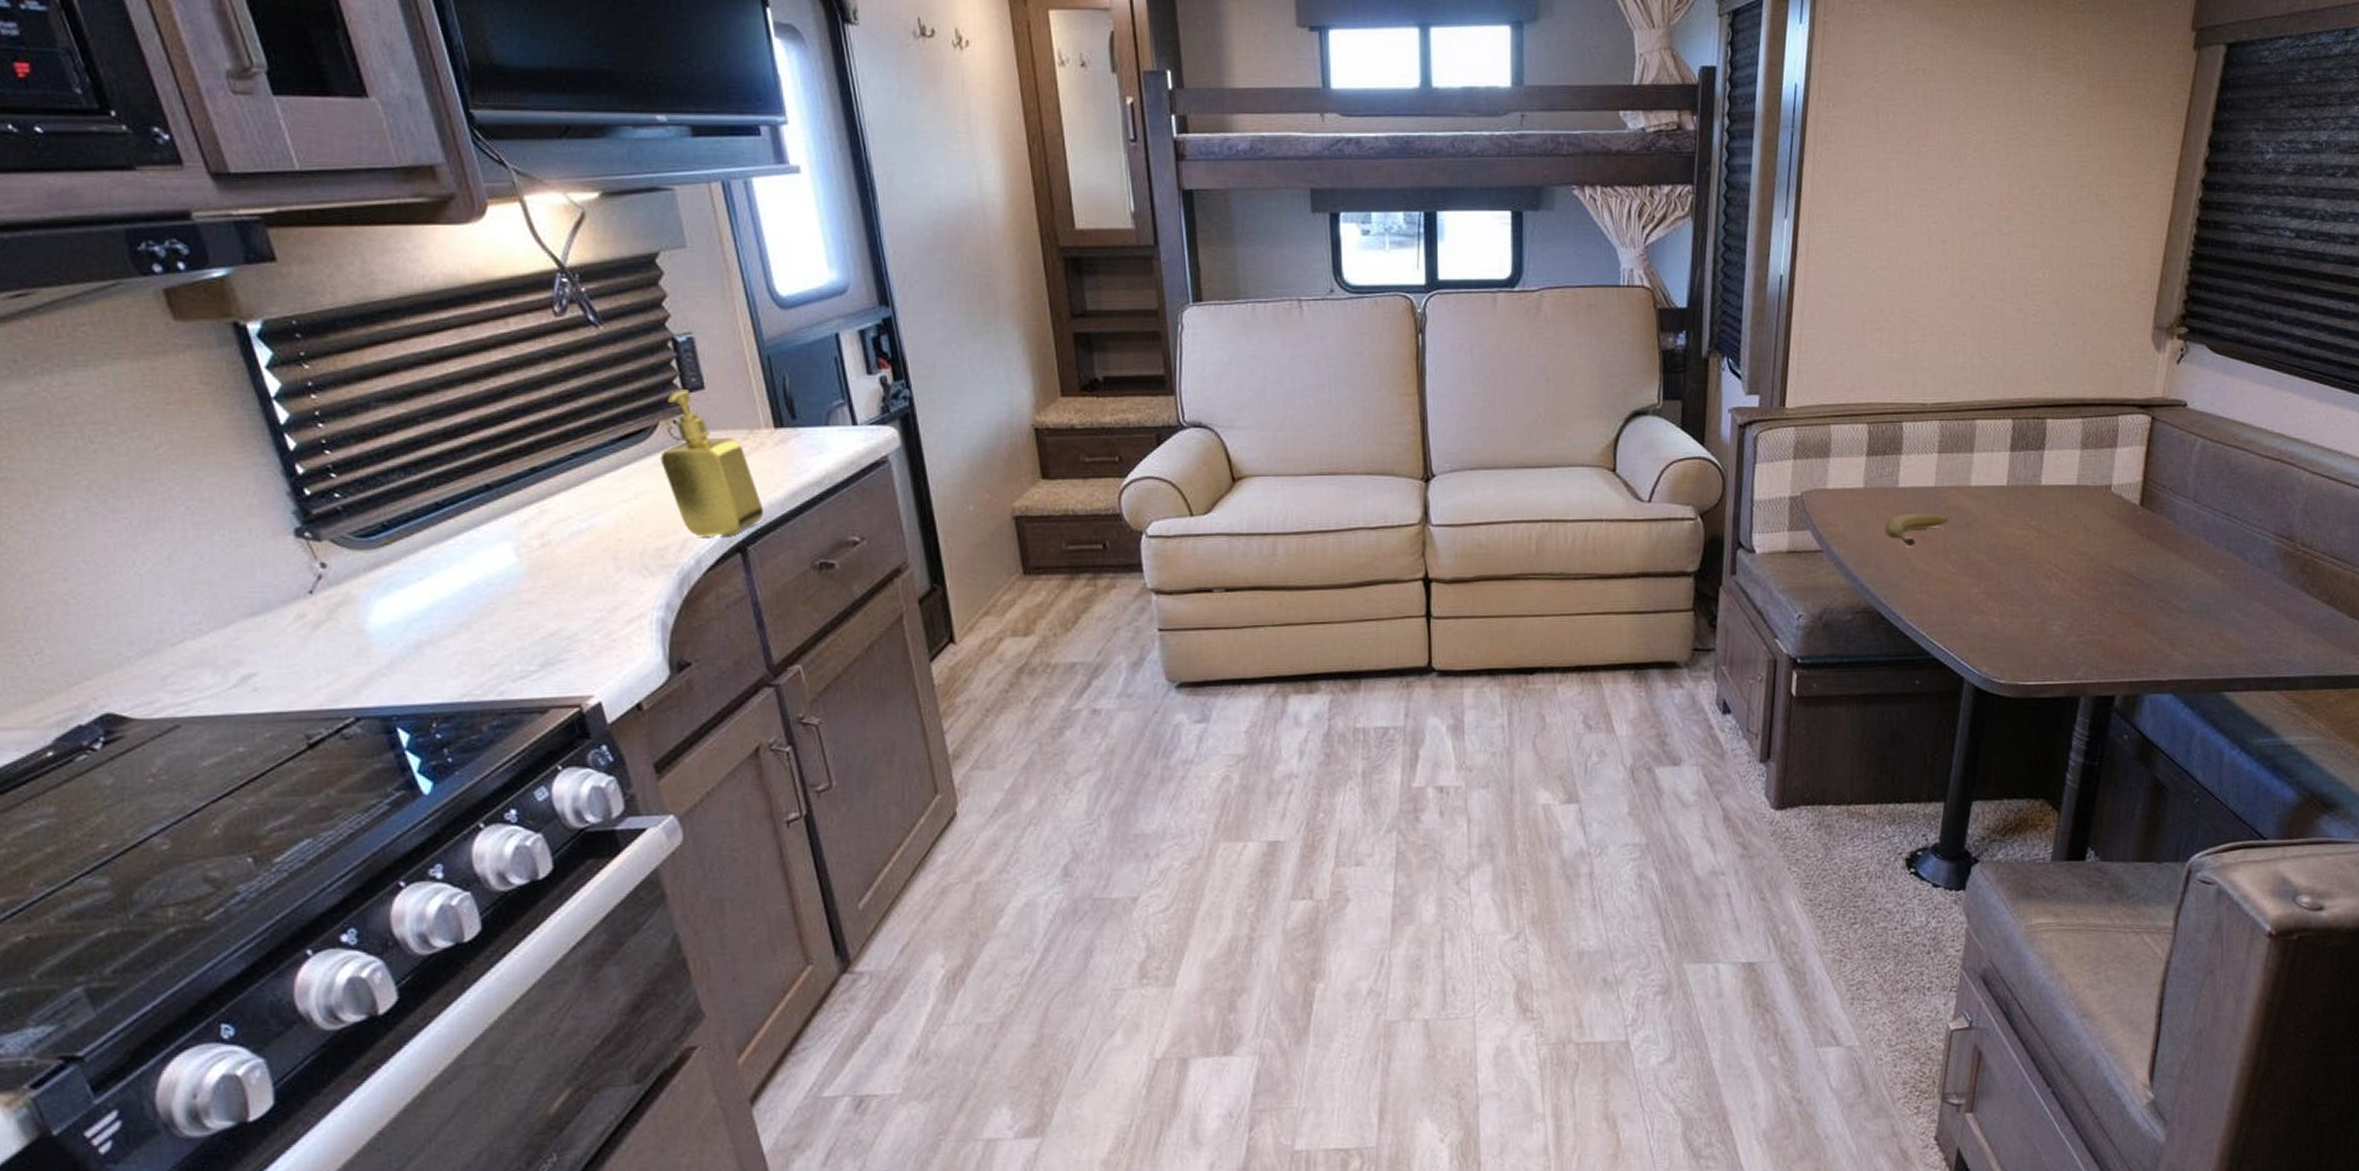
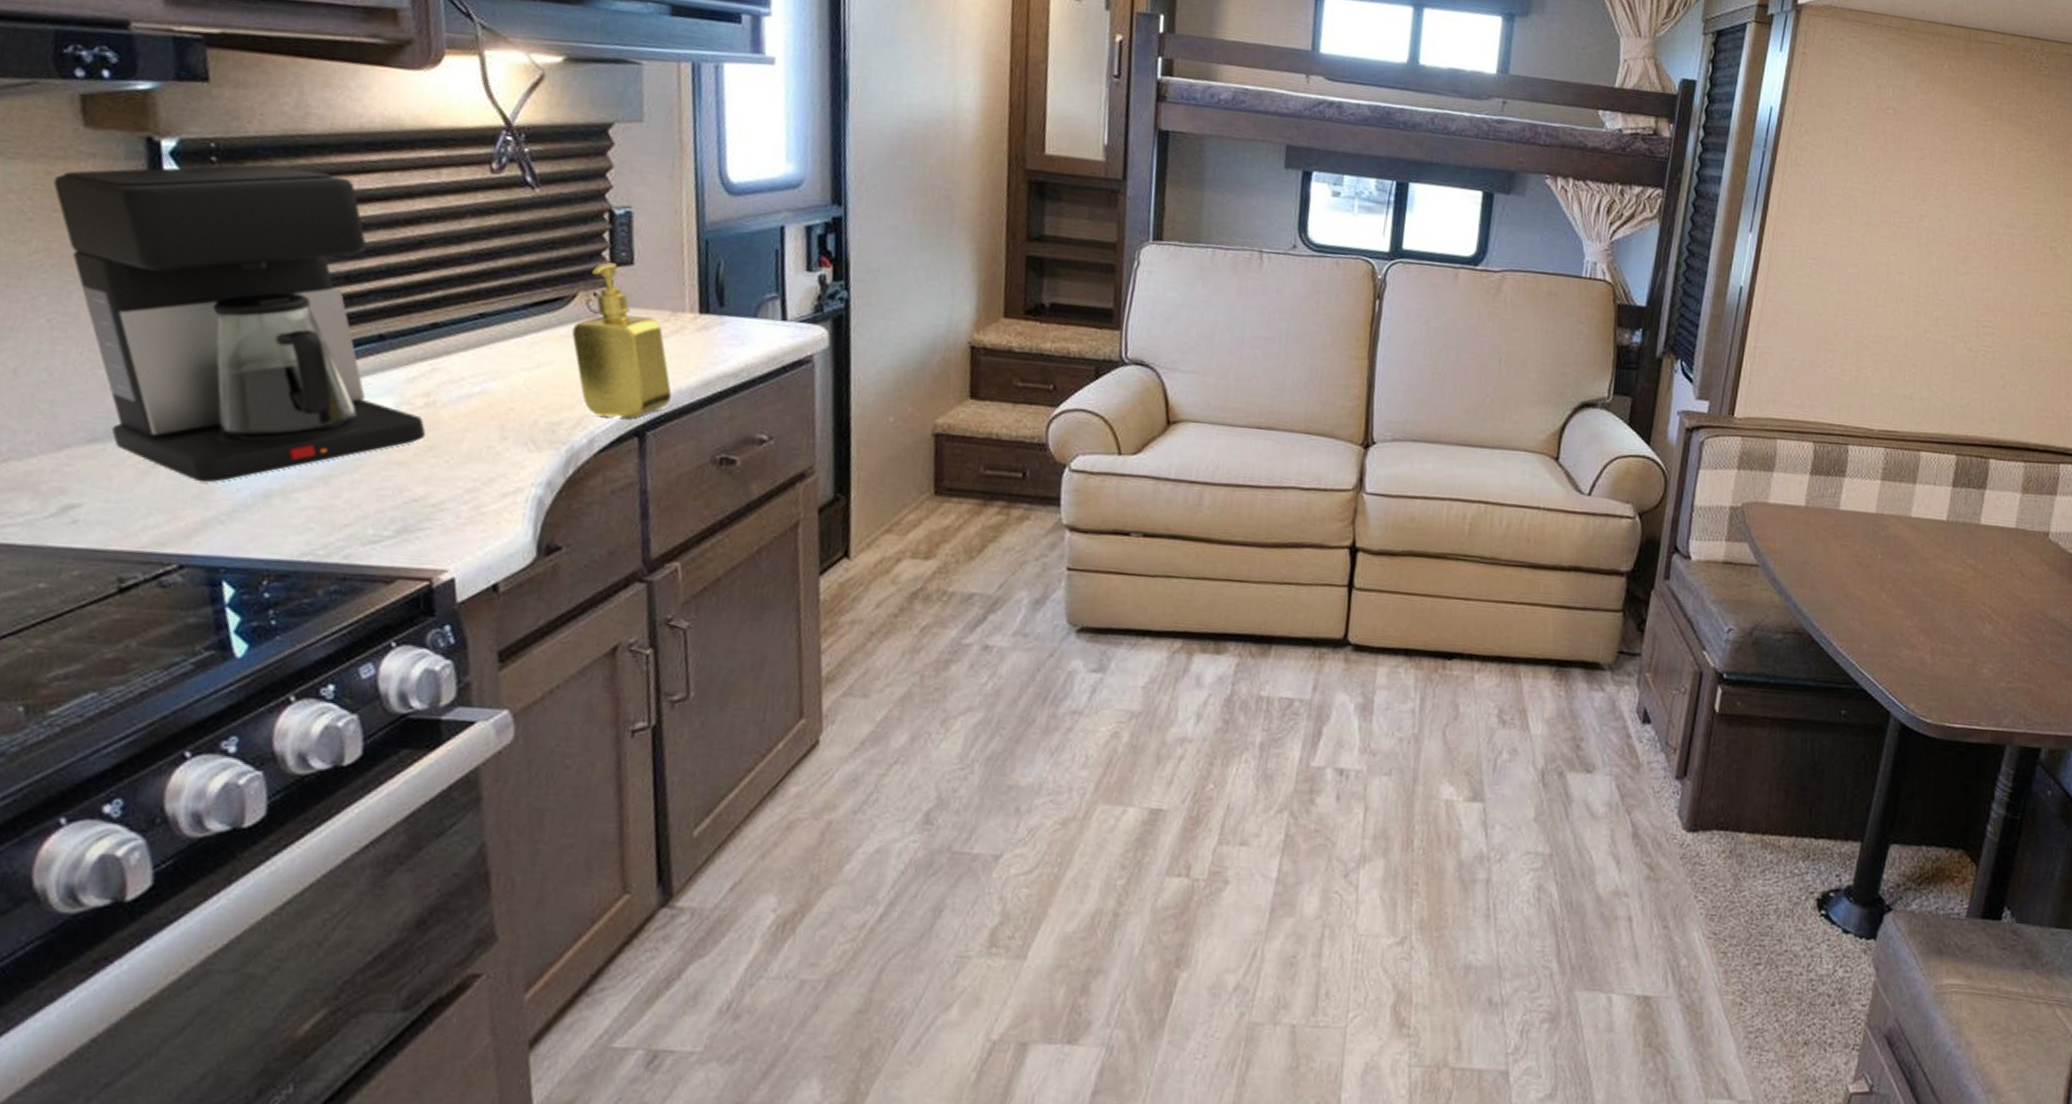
coffee maker: none [159,336,548,639] -> present [53,165,426,482]
fruit: present [1884,513,1948,547] -> none [1822,537,1886,571]

